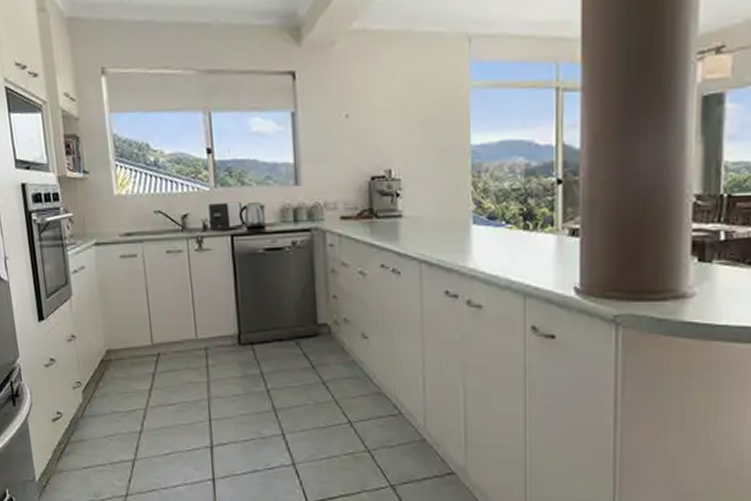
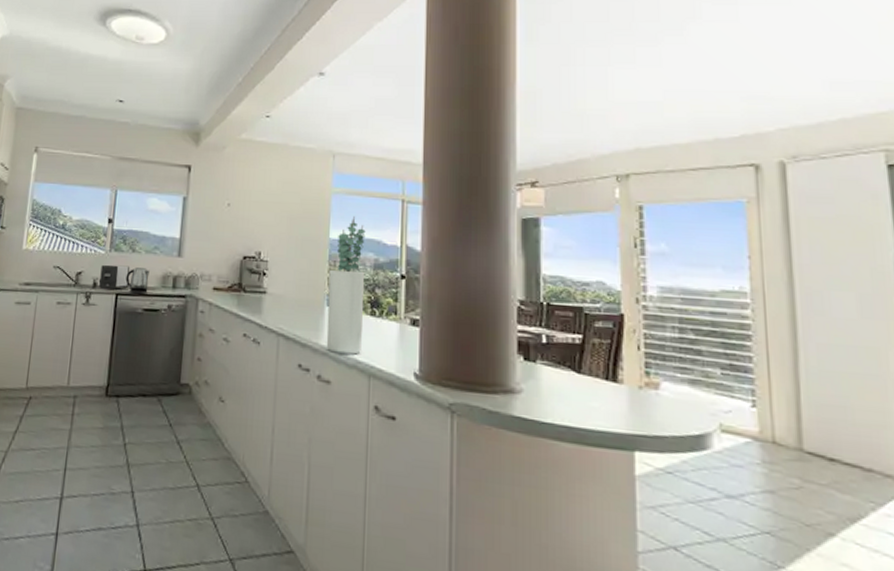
vase: none [473,114,516,275] -> present [326,216,366,355]

